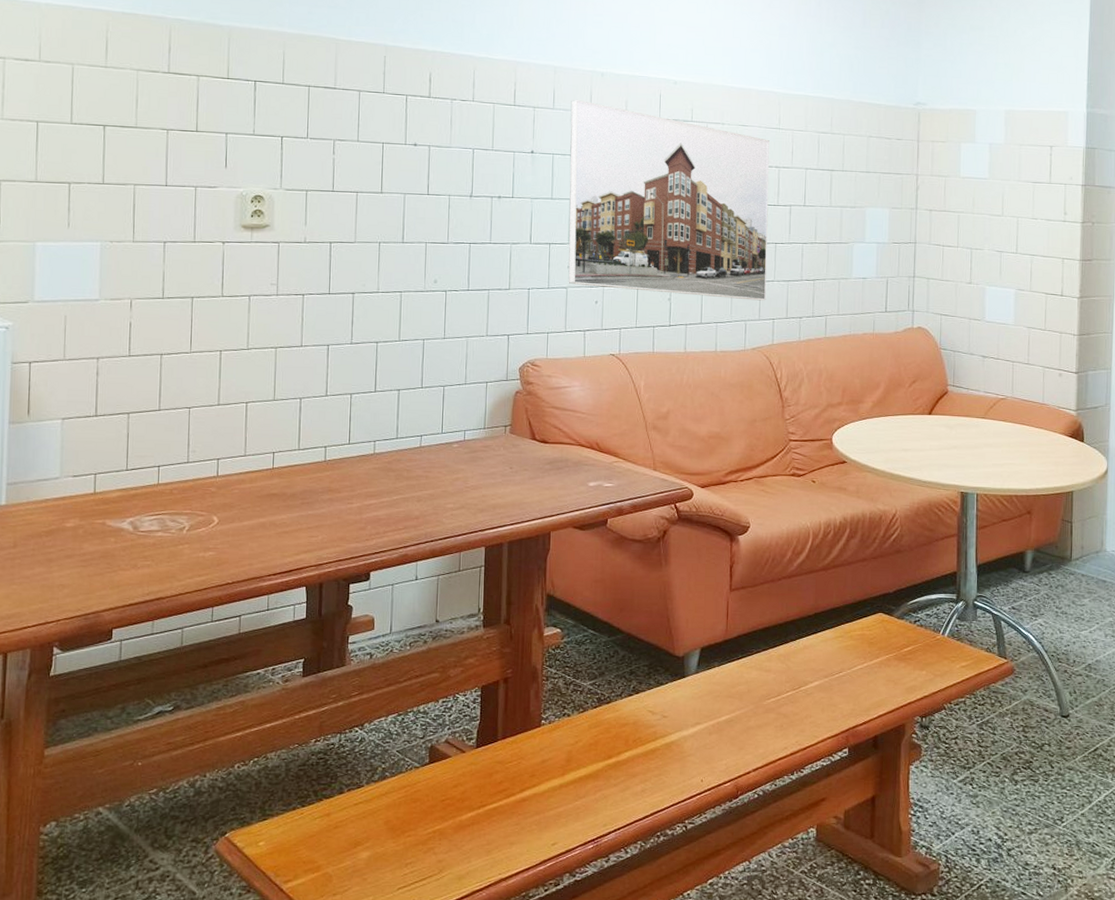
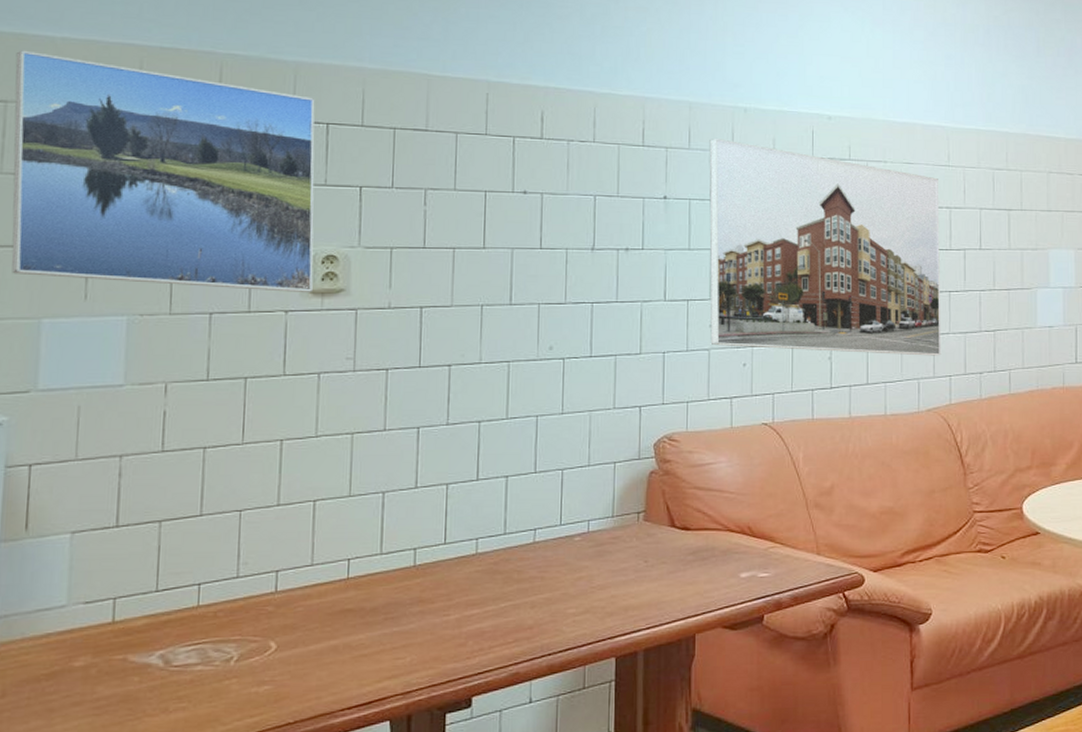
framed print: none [11,14,245,228] -> present [11,50,315,294]

